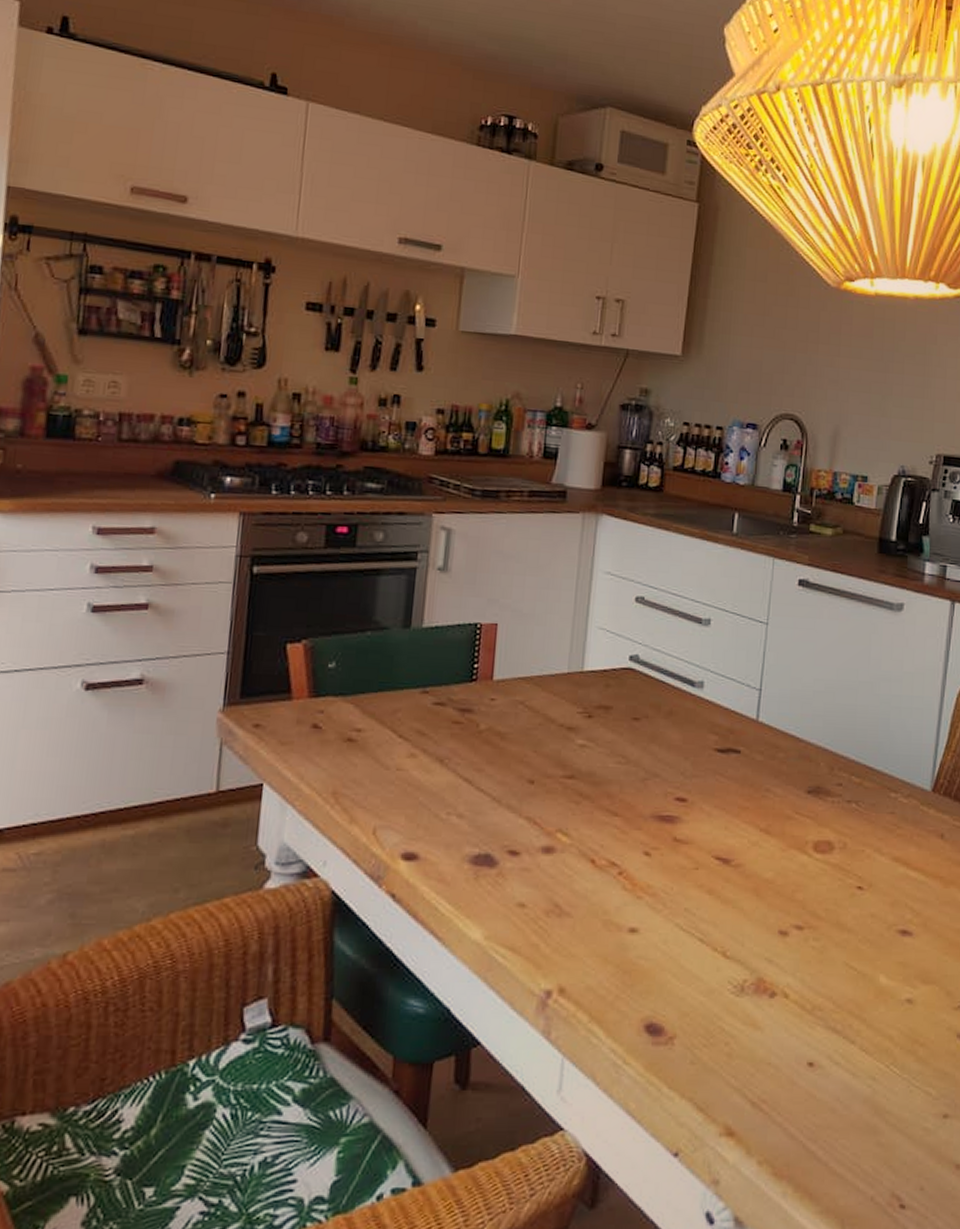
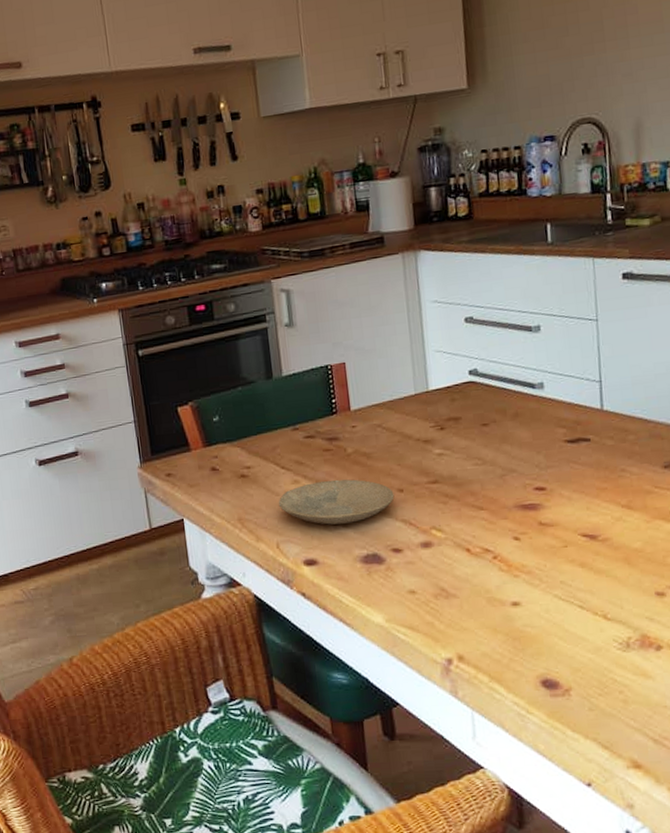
plate: none [385,758,523,814] -> present [278,479,395,525]

